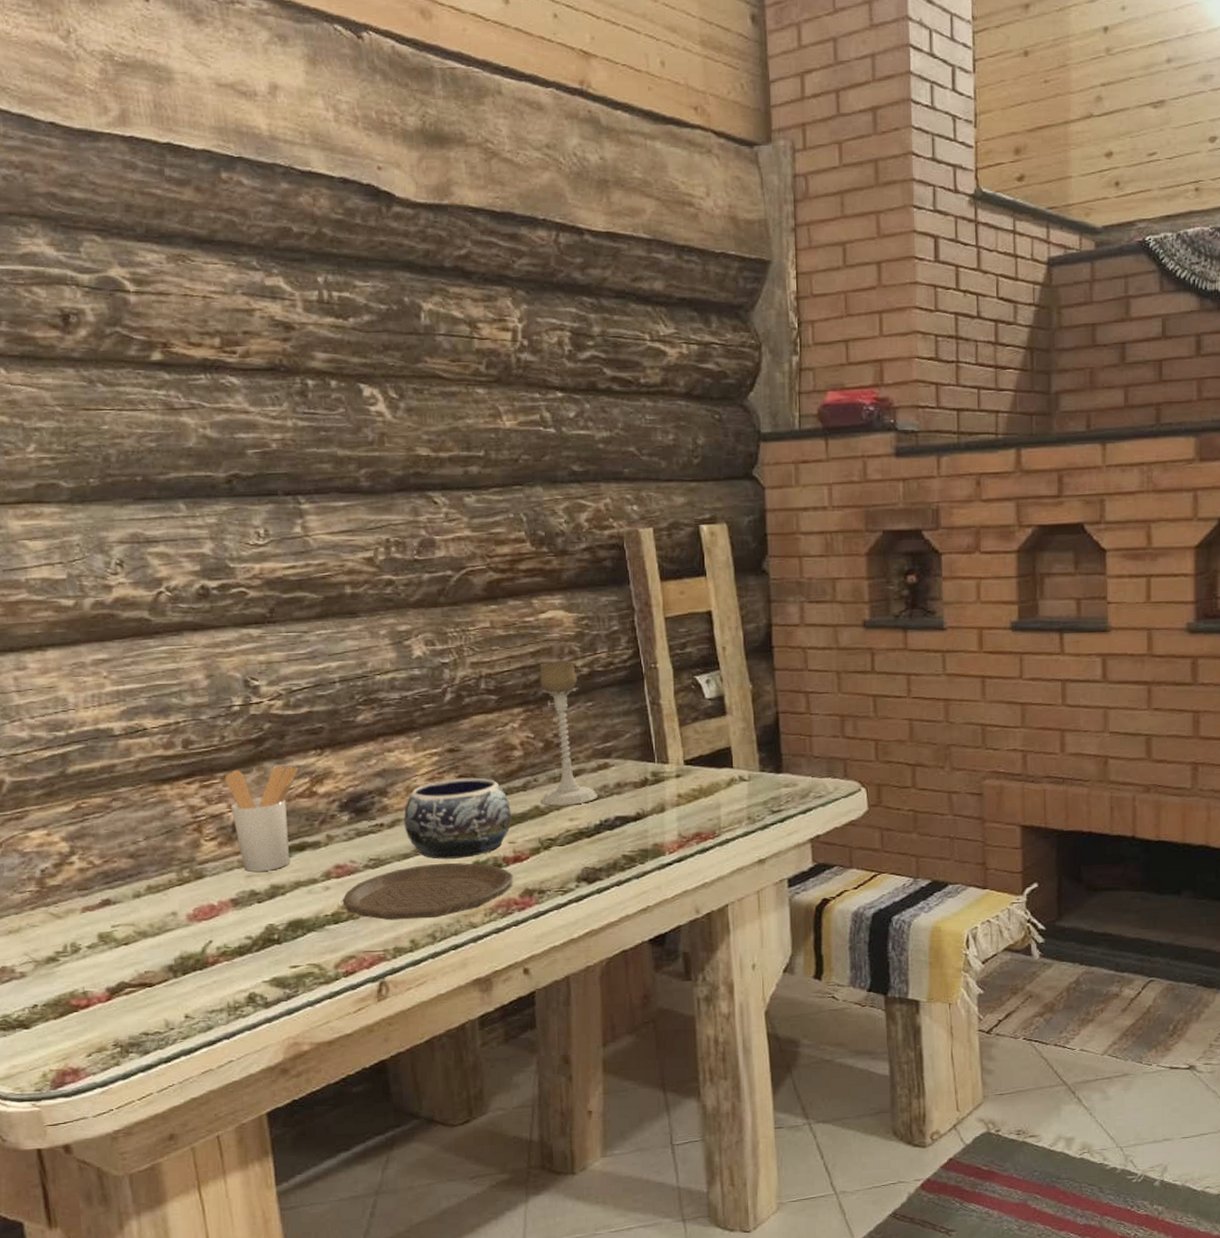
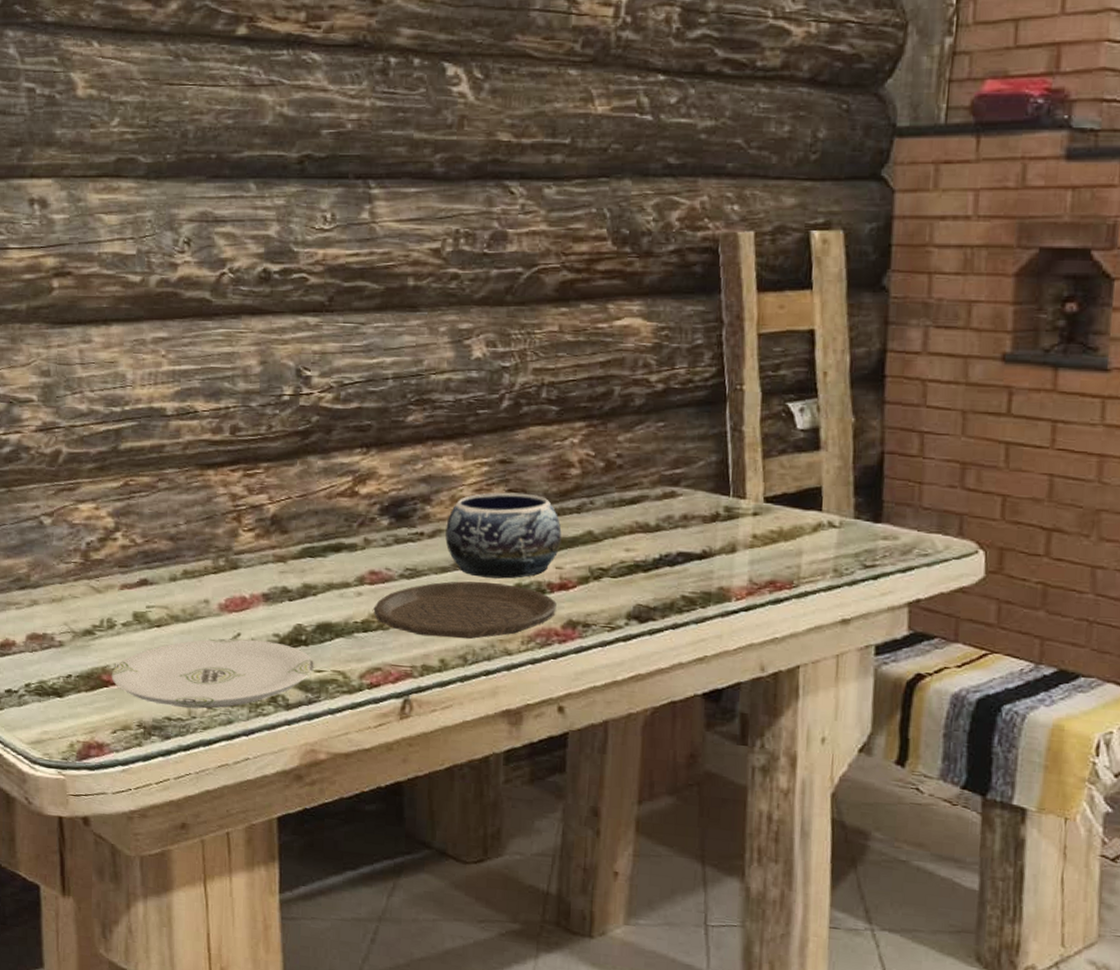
plate: none [80,944,289,1021] -> present [111,638,314,709]
utensil holder: present [225,765,298,872] -> none [268,461,342,569]
candle holder: present [539,660,599,806] -> none [595,373,661,535]

